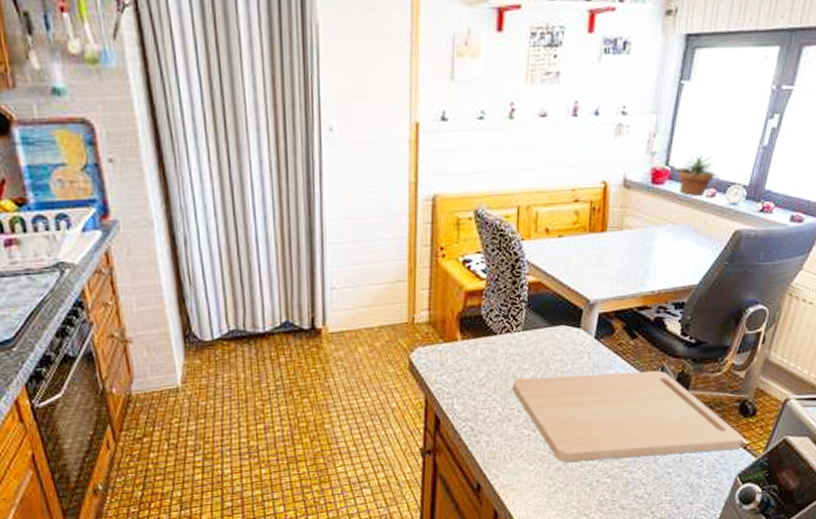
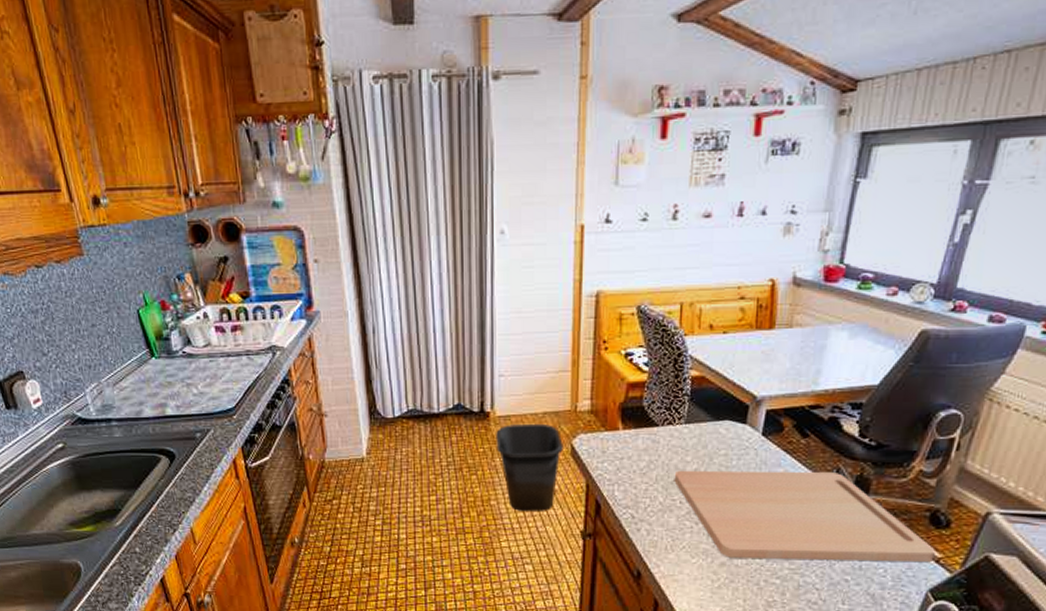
waste bin: none [329,338,401,433] -> present [496,423,563,511]
potted plant: present [675,154,720,196] -> none [850,252,903,294]

